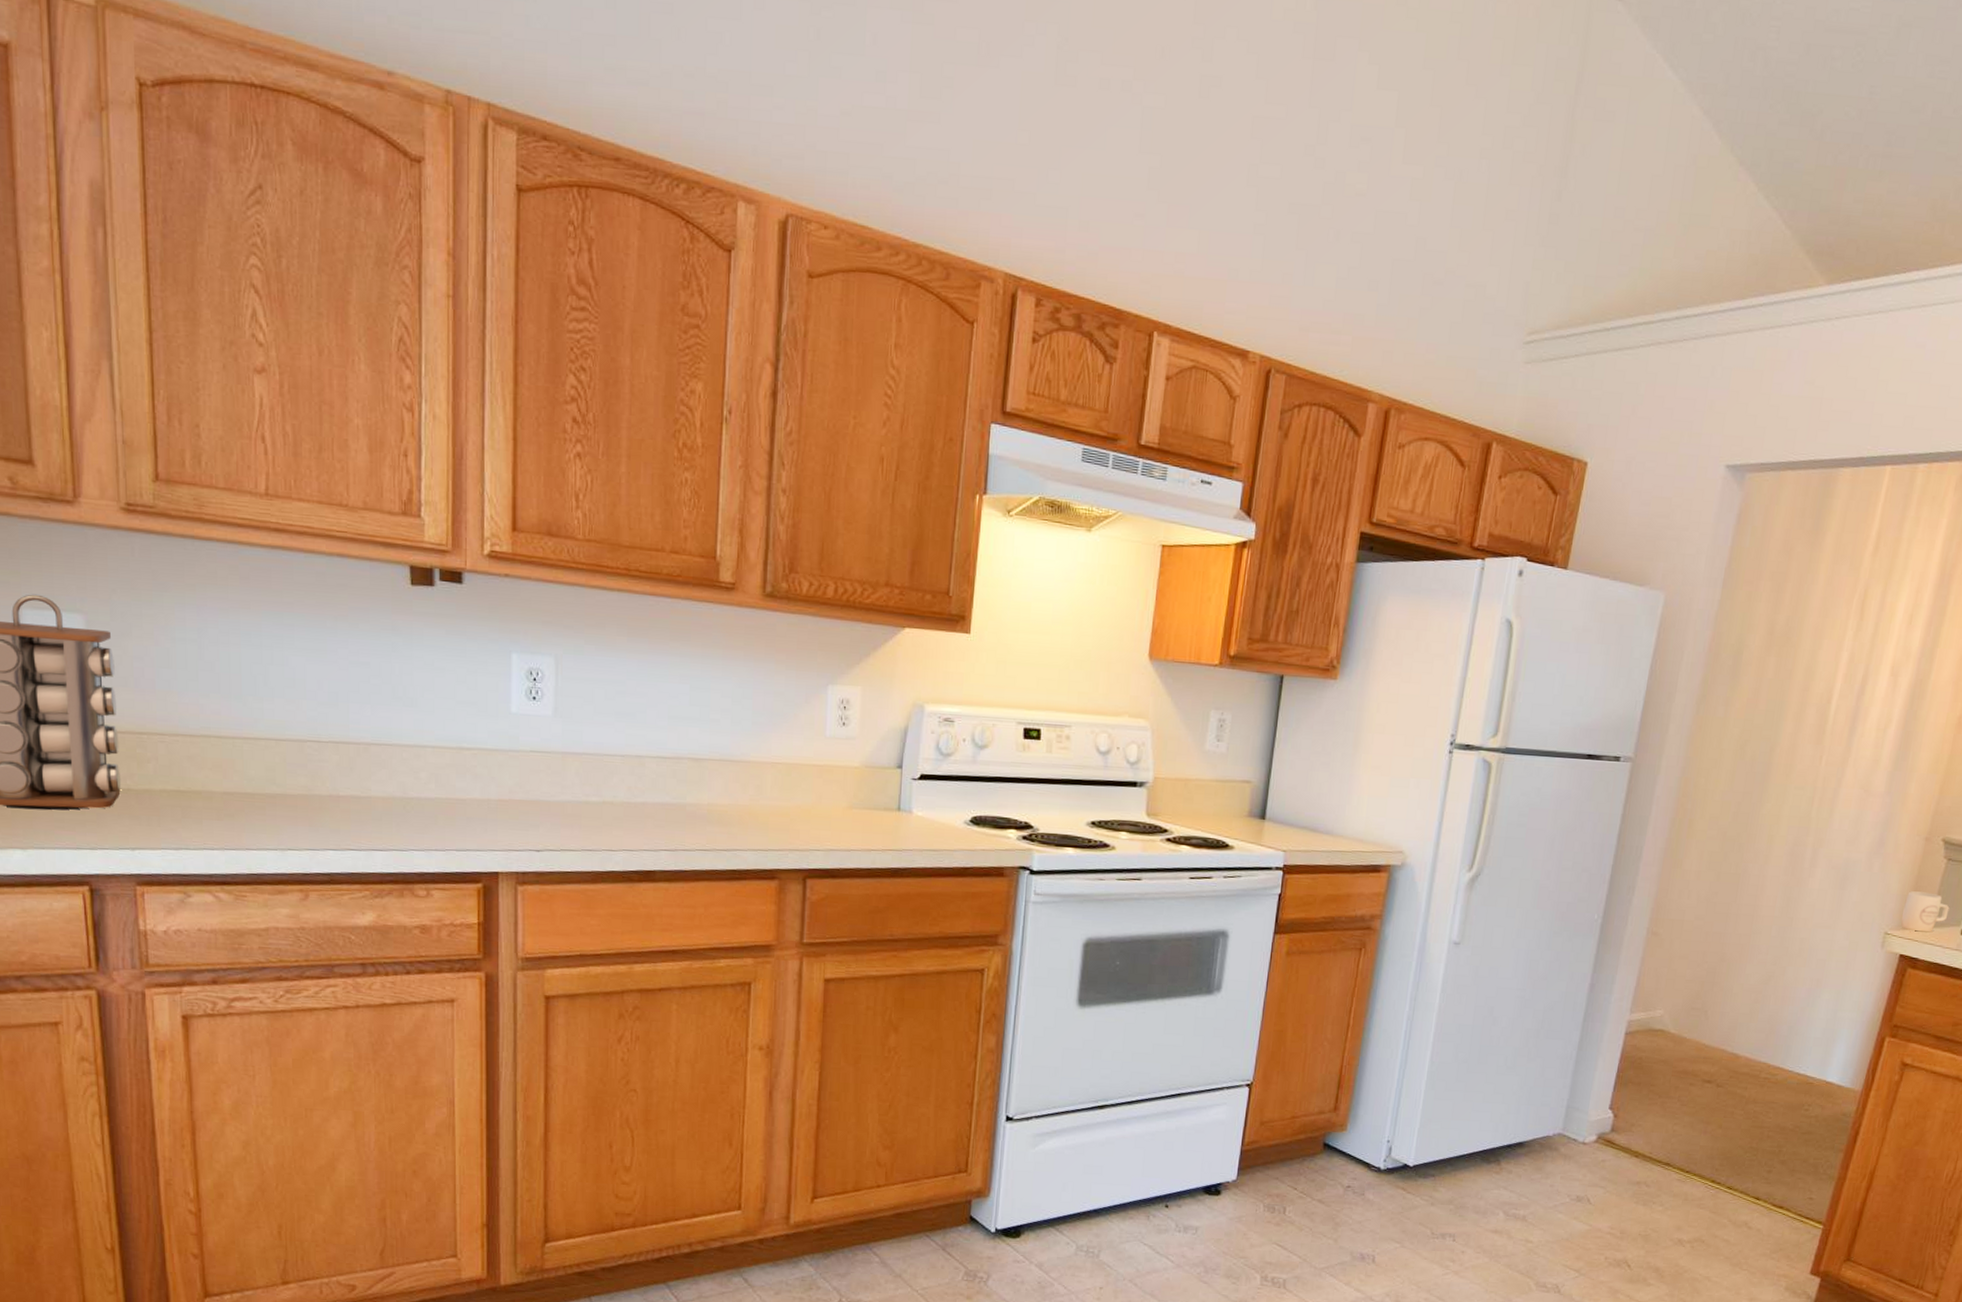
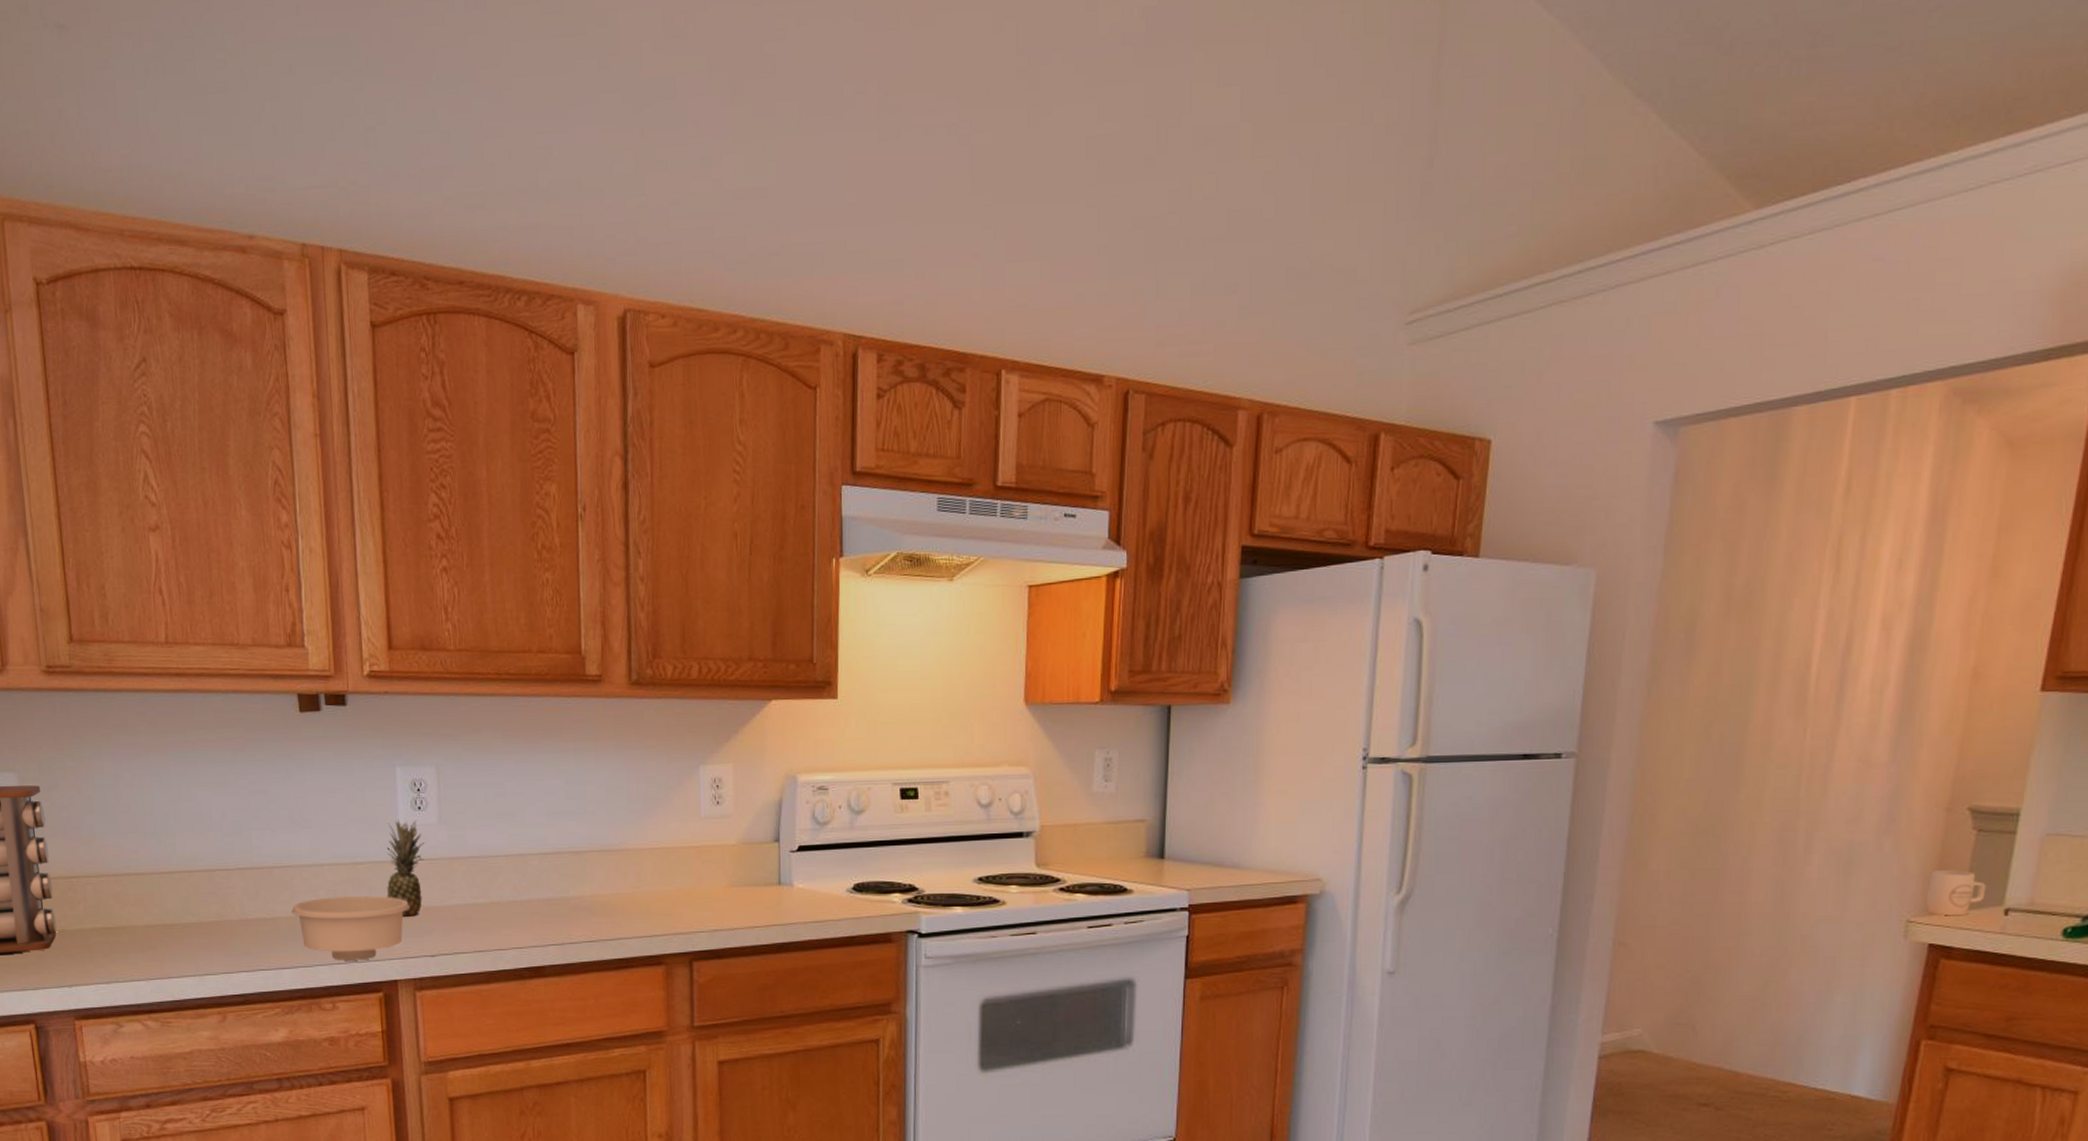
bowl: none [387,780,518,849] -> present [291,896,410,961]
fruit: none [493,708,538,809] -> present [386,820,425,917]

